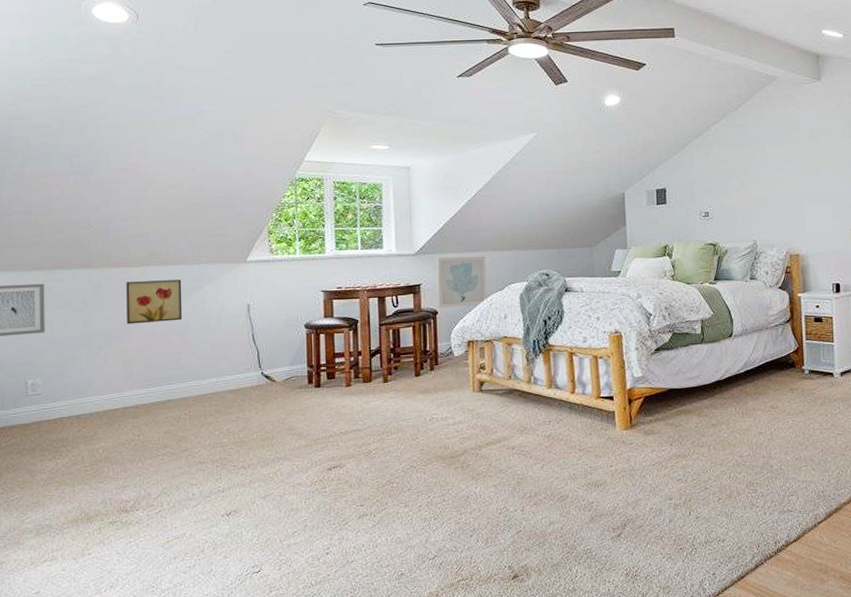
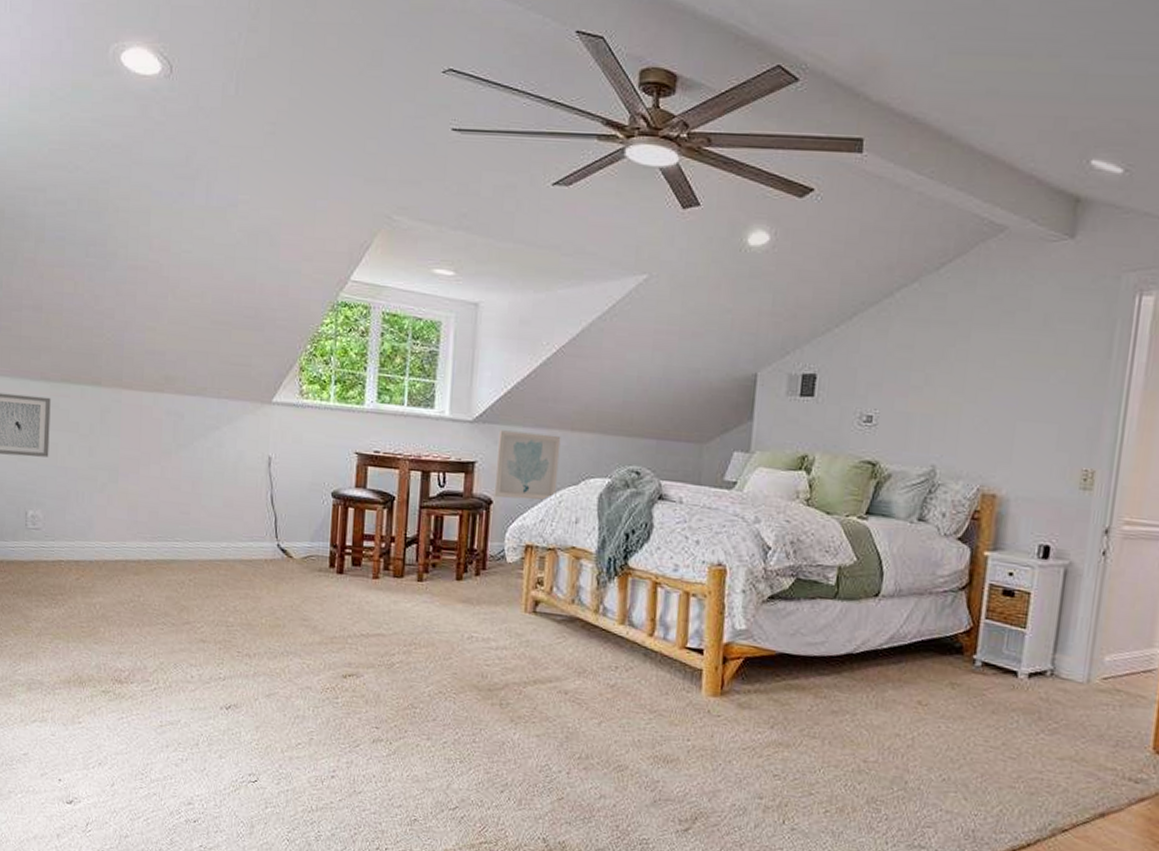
wall art: present [126,279,183,324] -> none [135,409,198,465]

